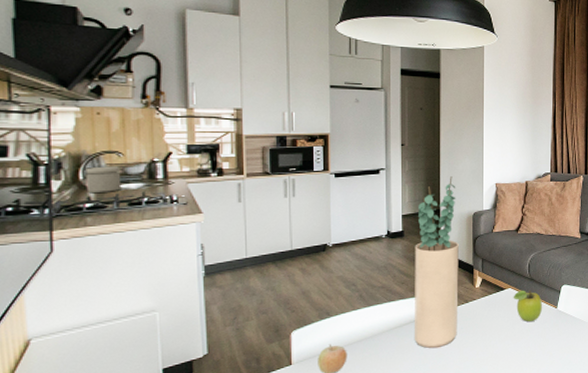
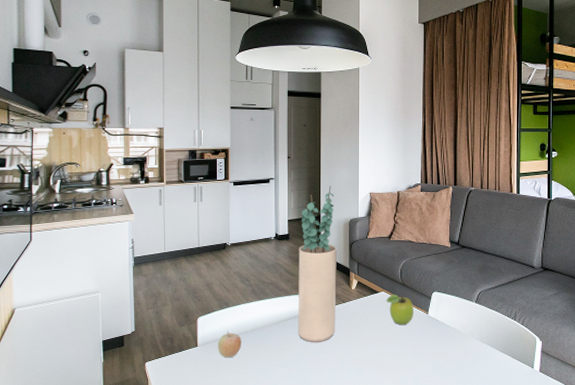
jar: present [85,166,122,194] -> none [54,174,78,196]

